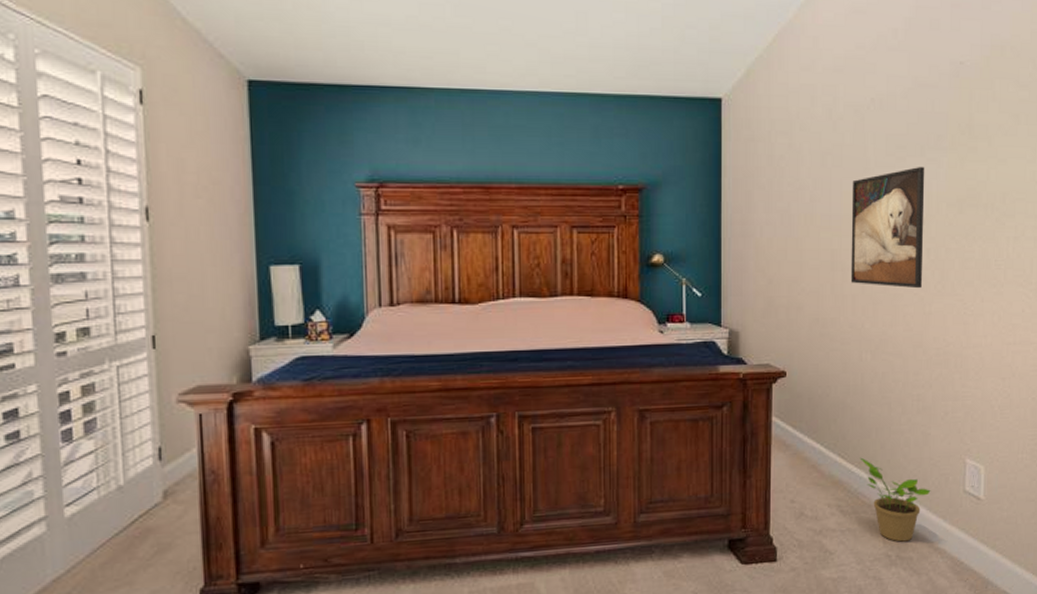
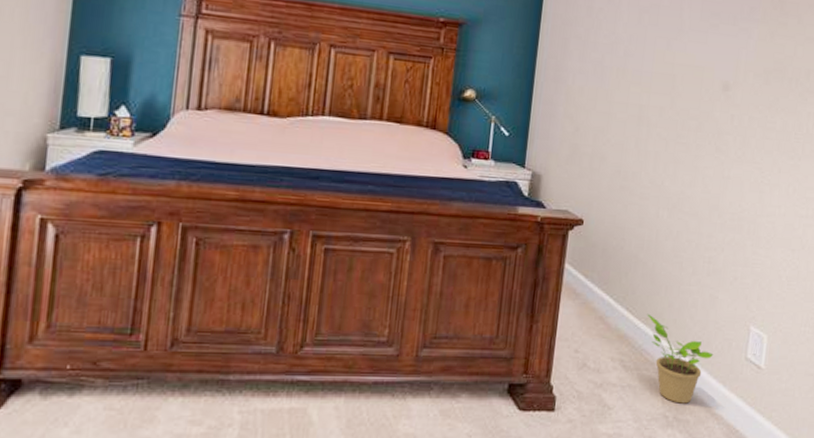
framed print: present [850,166,925,289] -> none [655,34,737,153]

